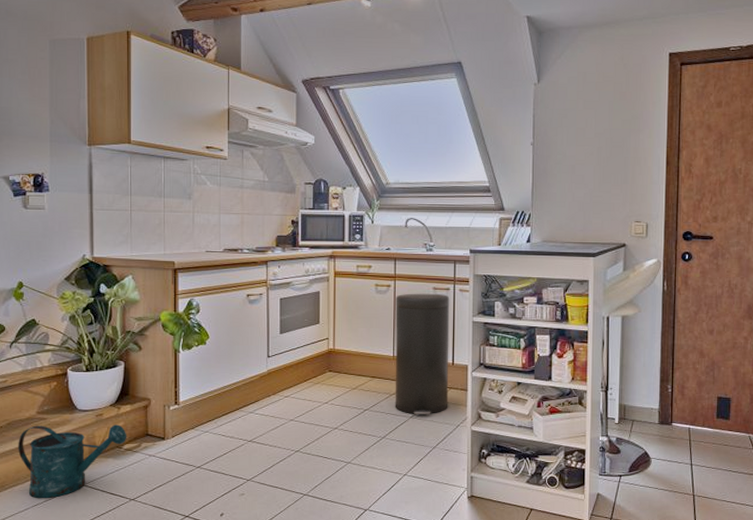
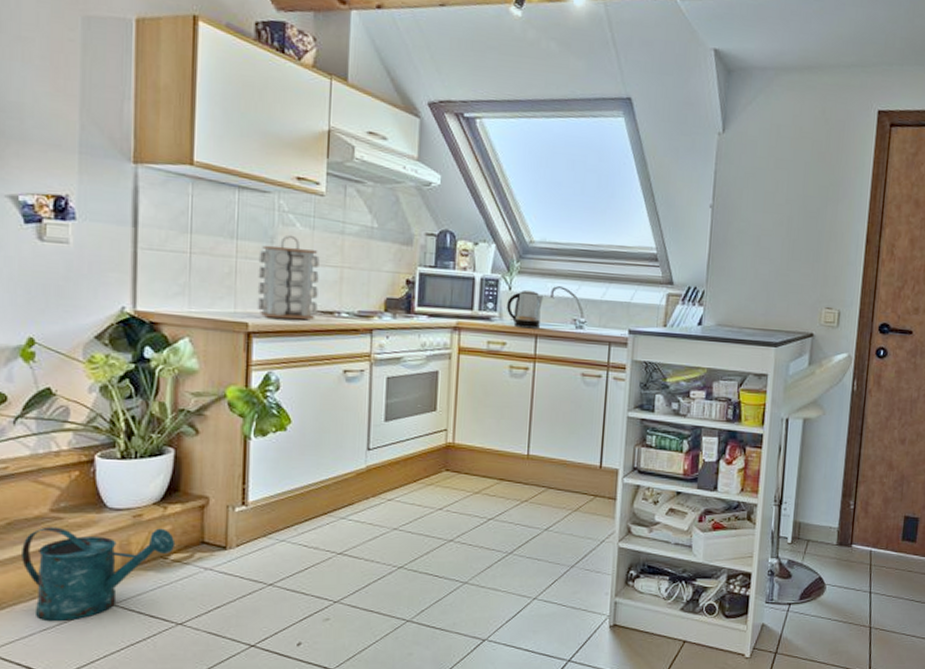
spice rack: none [180,191,225,258] -> present [257,234,320,321]
kettle: none [371,222,399,254] -> present [507,290,543,329]
pedal bin: present [395,293,450,414] -> none [526,379,601,527]

